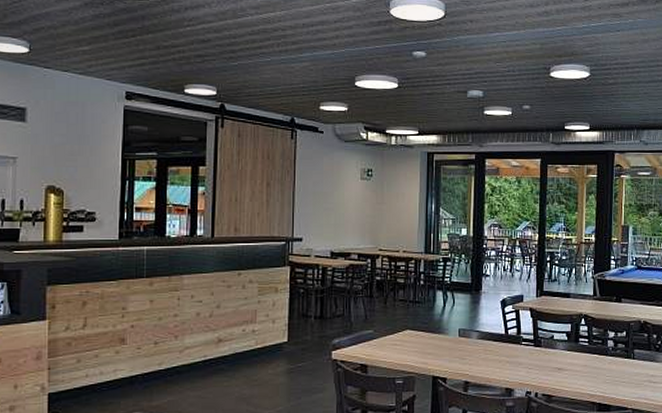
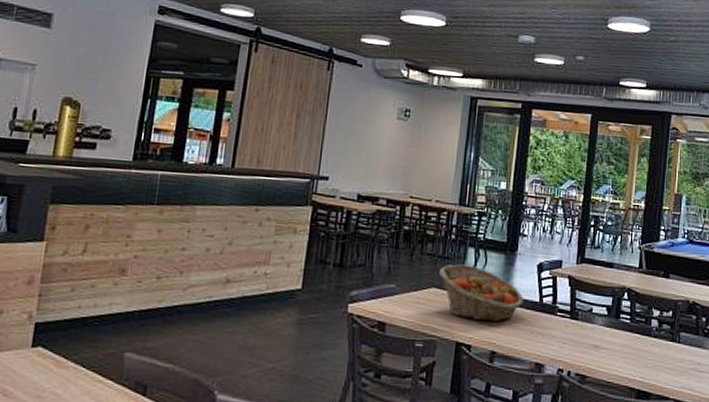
fruit basket: none [411,307,491,356] -> present [438,264,524,322]

